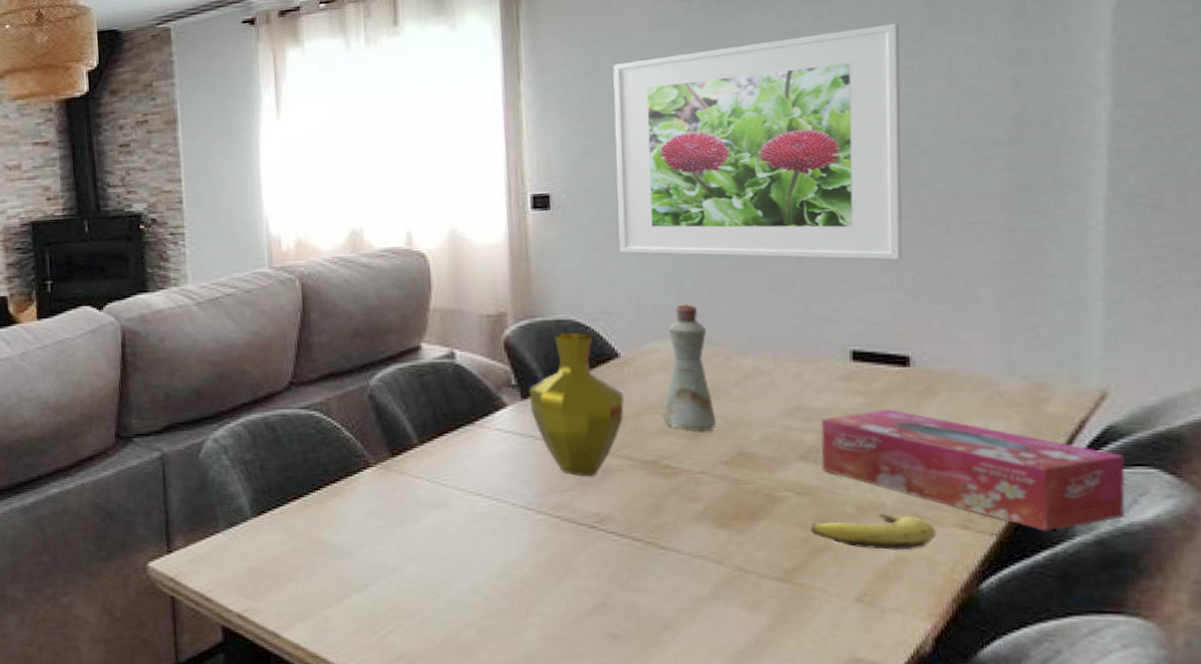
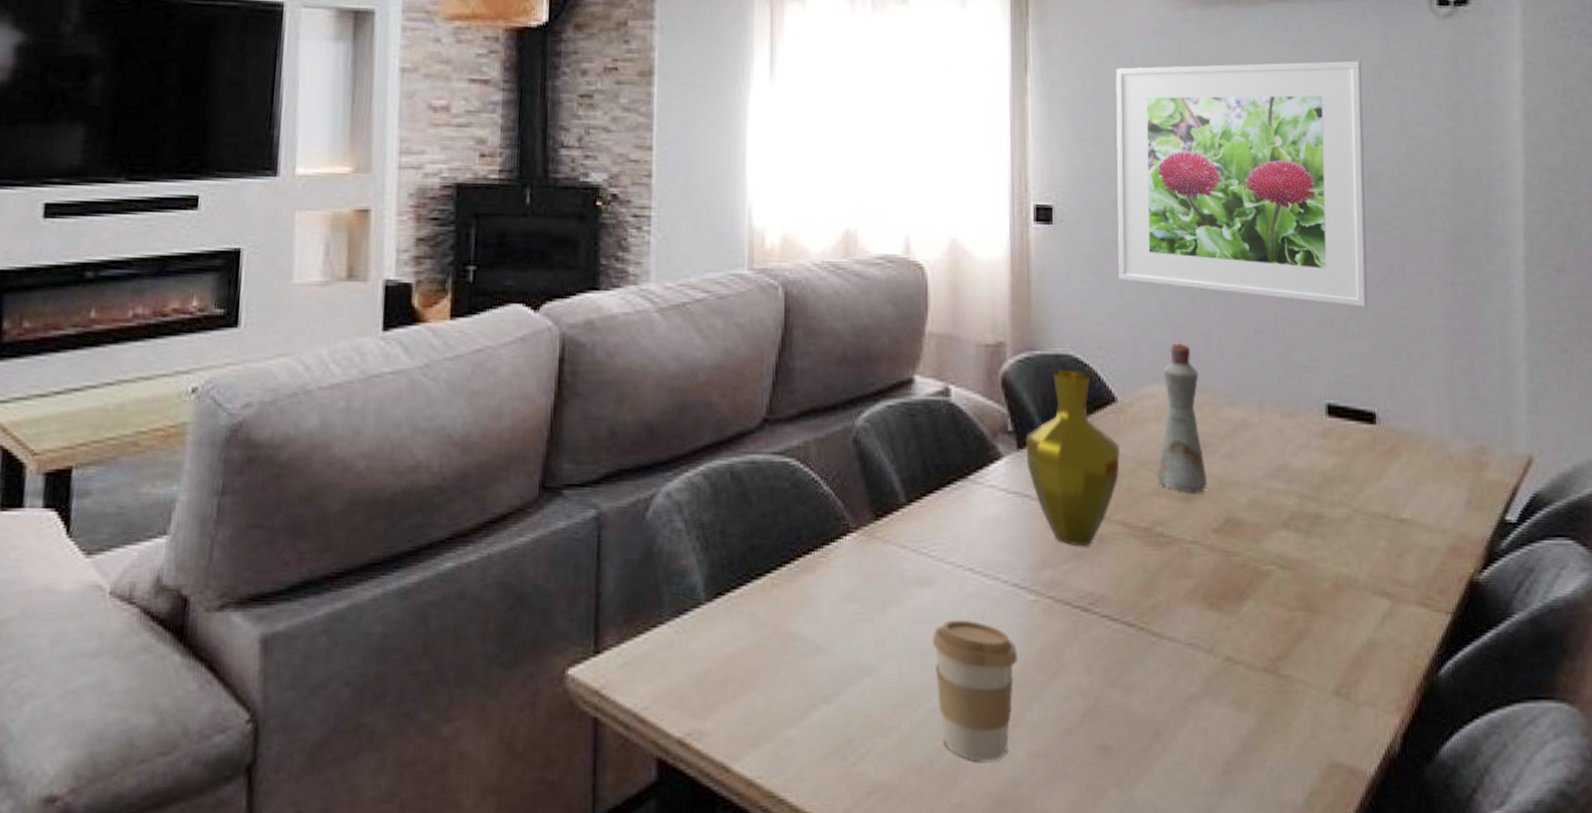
coffee cup: none [447,533,527,641] -> present [932,619,1018,762]
banana: present [810,514,936,550] -> none [1293,590,1401,633]
tissue box: present [820,409,1125,531] -> none [1301,471,1551,608]

